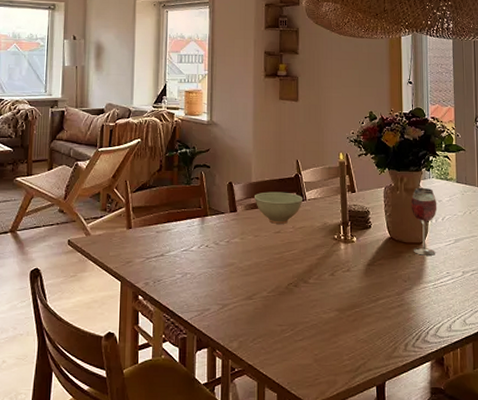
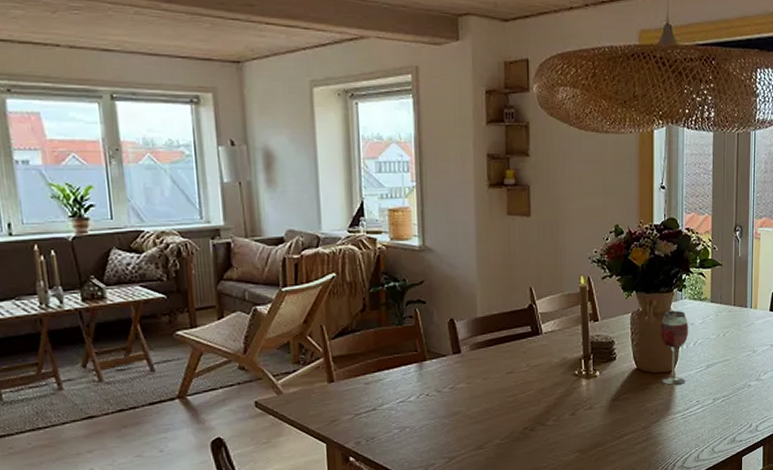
bowl: present [253,191,304,224] -> none [480,326,539,363]

